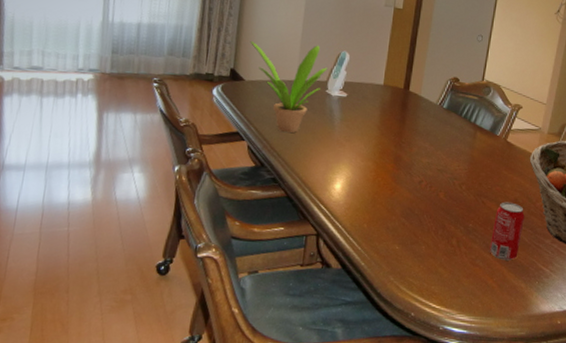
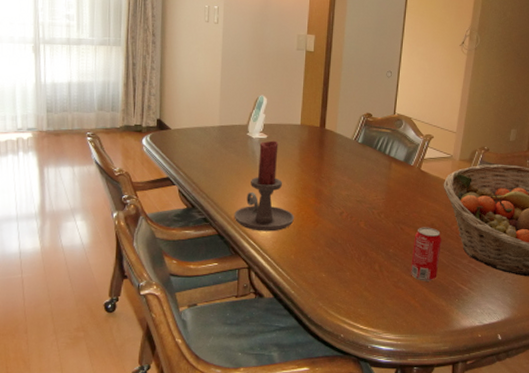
potted plant: present [250,41,328,134] -> none [173,91,247,176]
candle holder: none [305,99,370,197] -> present [234,140,294,232]

